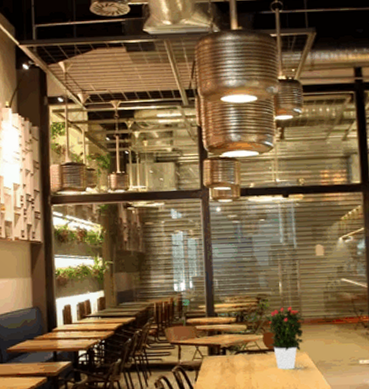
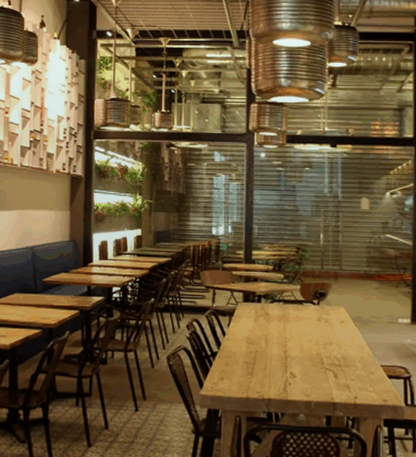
potted flower: present [265,306,305,370] -> none [302,258,345,323]

